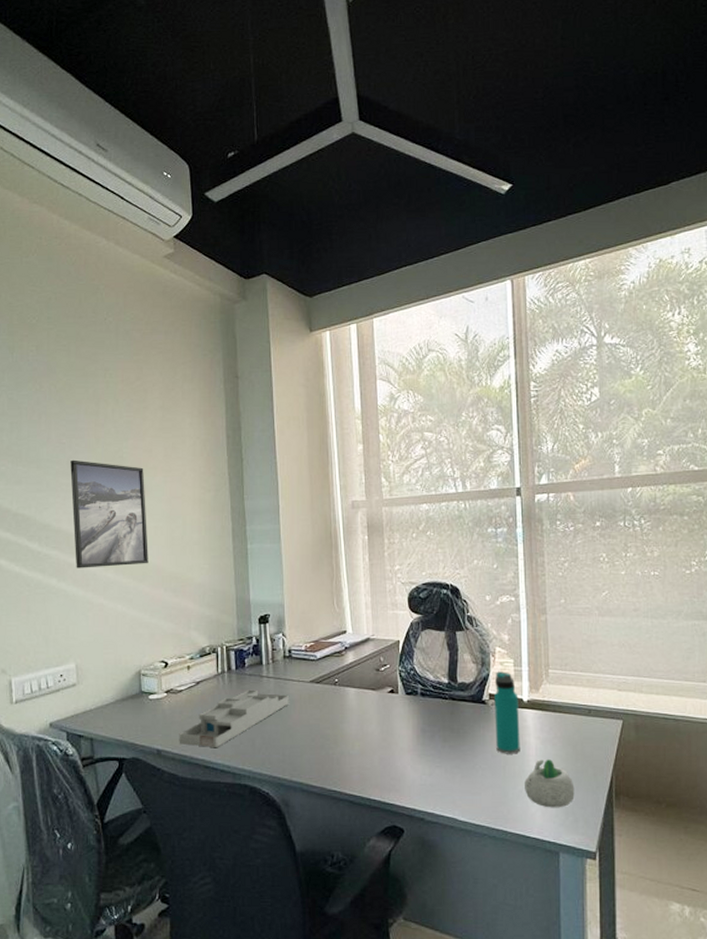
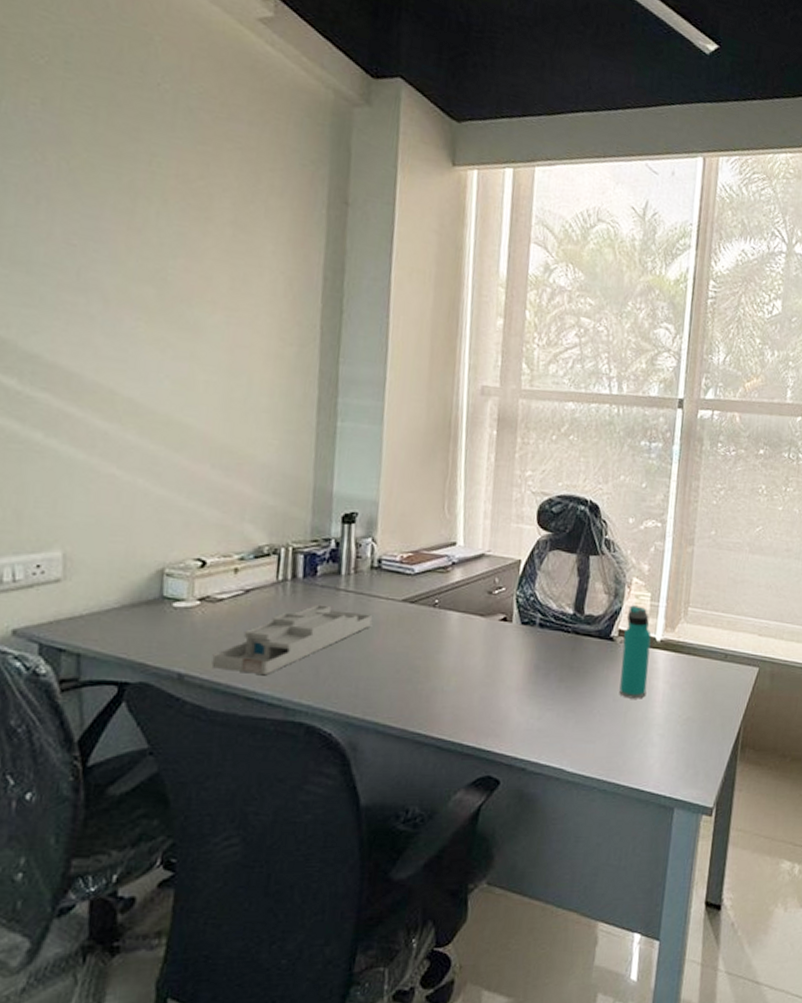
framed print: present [70,459,149,568] -> none [76,270,197,429]
succulent planter: present [525,758,575,808] -> none [645,705,700,760]

